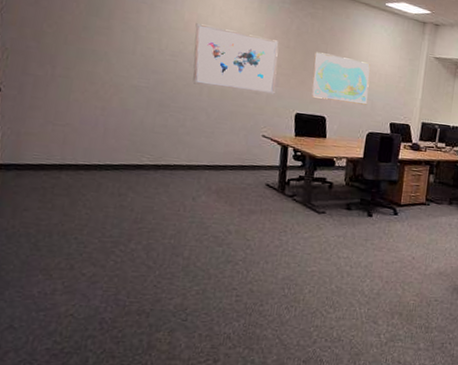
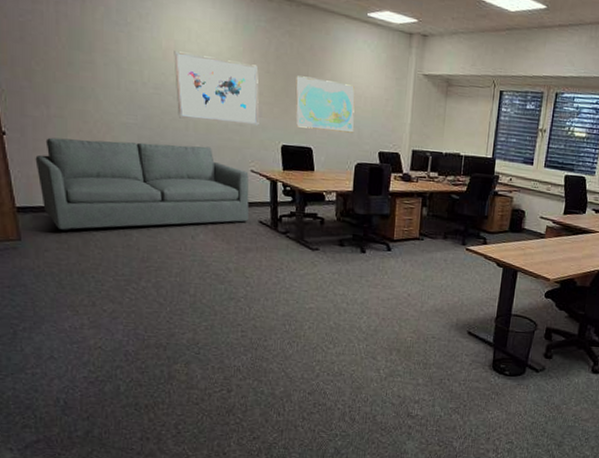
sofa: none [29,96,260,190] -> present [35,137,249,231]

